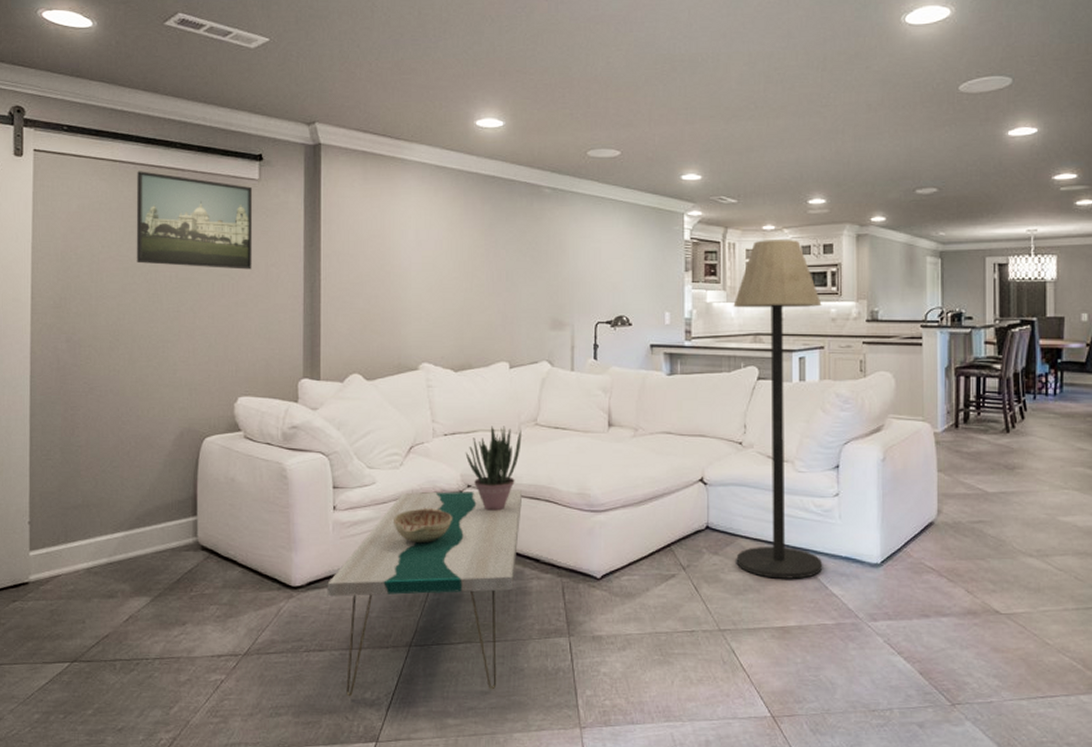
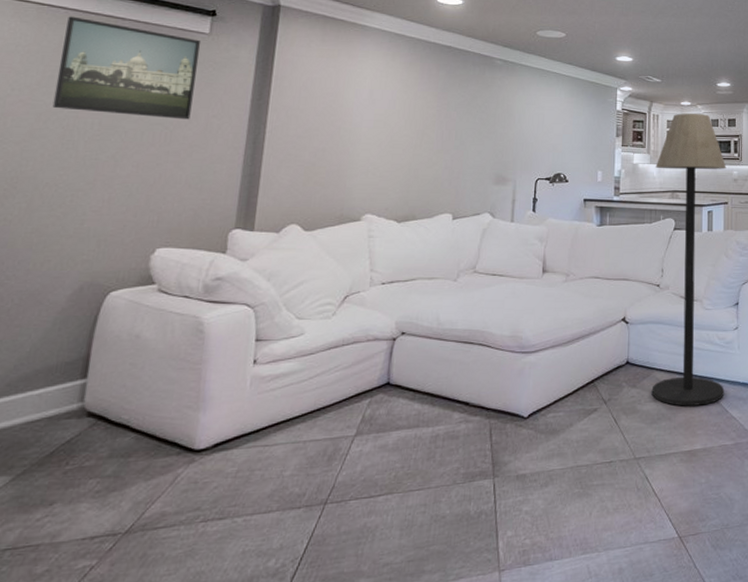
coffee table: present [327,490,523,697] -> none [236,335,457,568]
decorative bowl: present [394,508,452,544] -> none [319,357,383,394]
potted plant: present [465,426,522,511] -> none [402,274,460,357]

